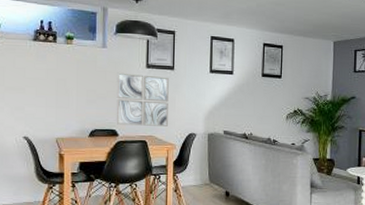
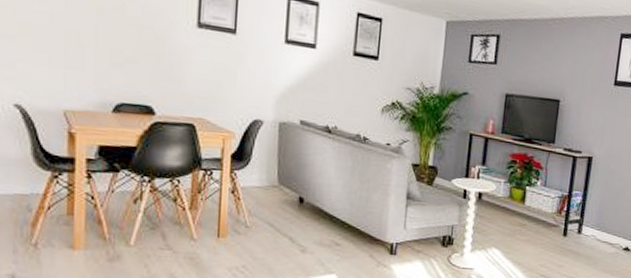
wall art: present [116,72,169,126] -> none [152,29,229,108]

